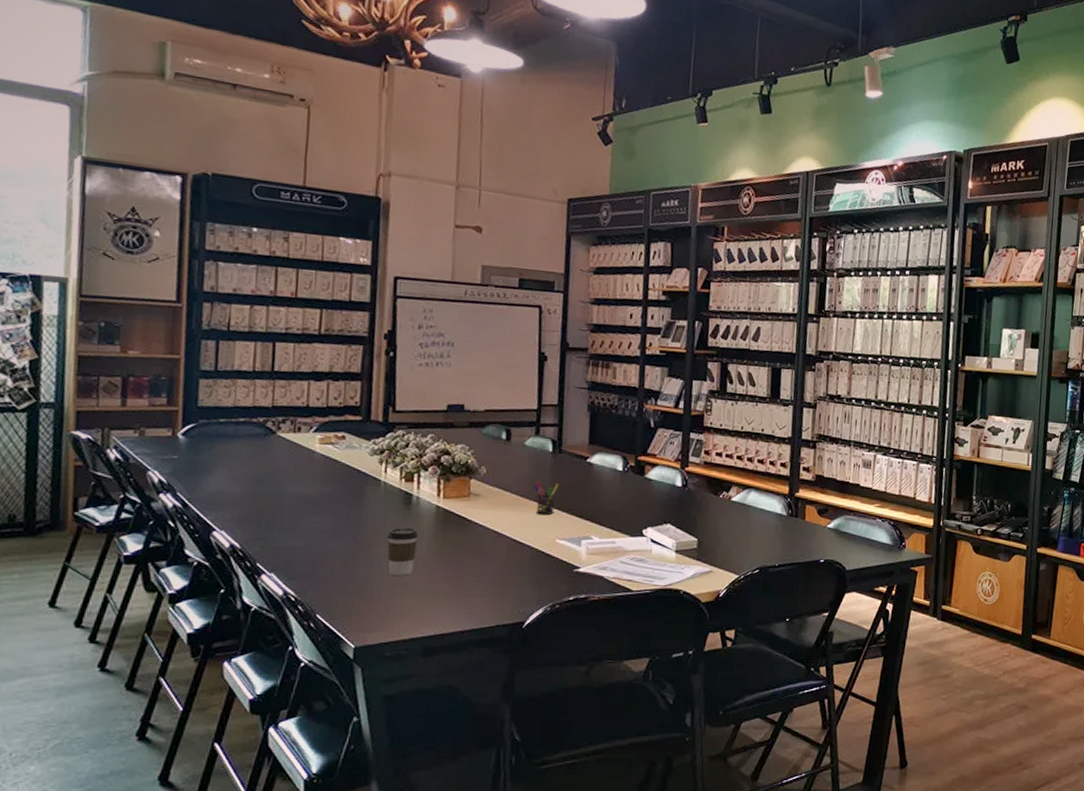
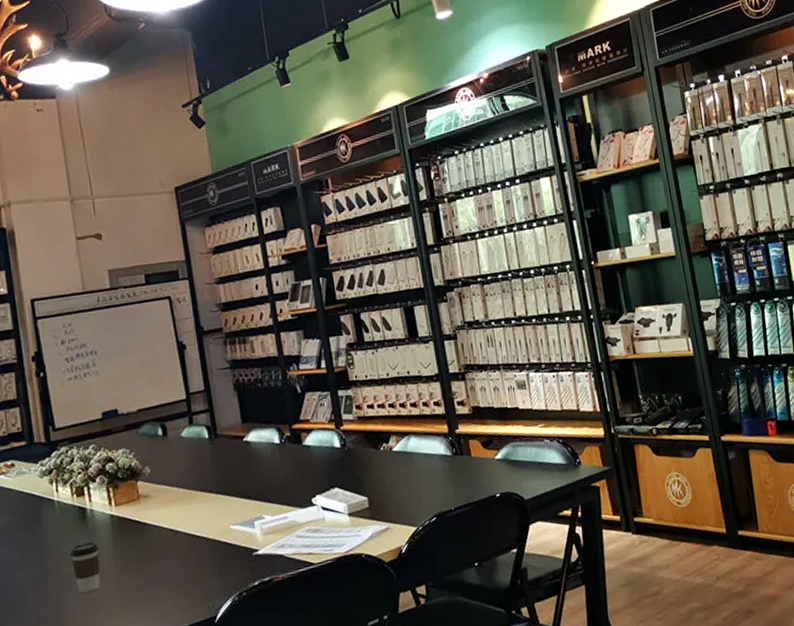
pen holder: present [534,480,560,515] -> none [197,469,223,504]

